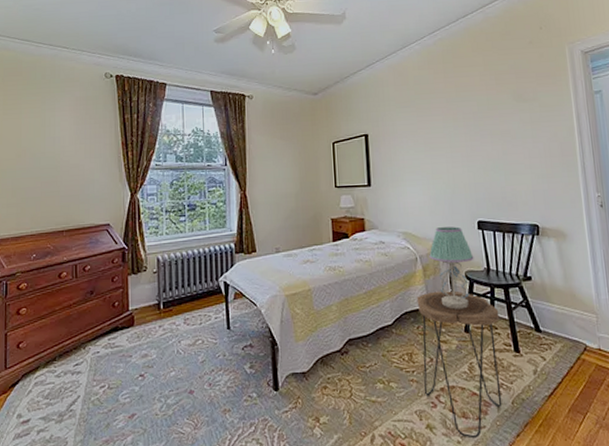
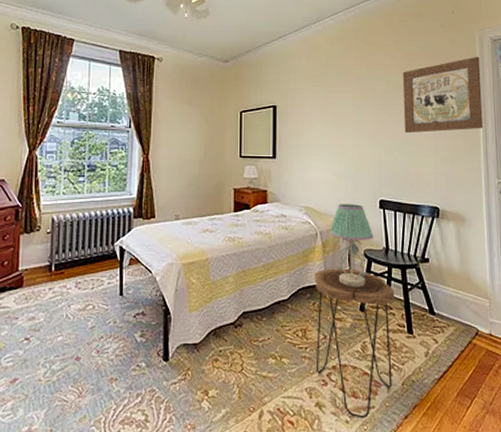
wall art: none [492,70,579,153] -> present [402,56,483,134]

